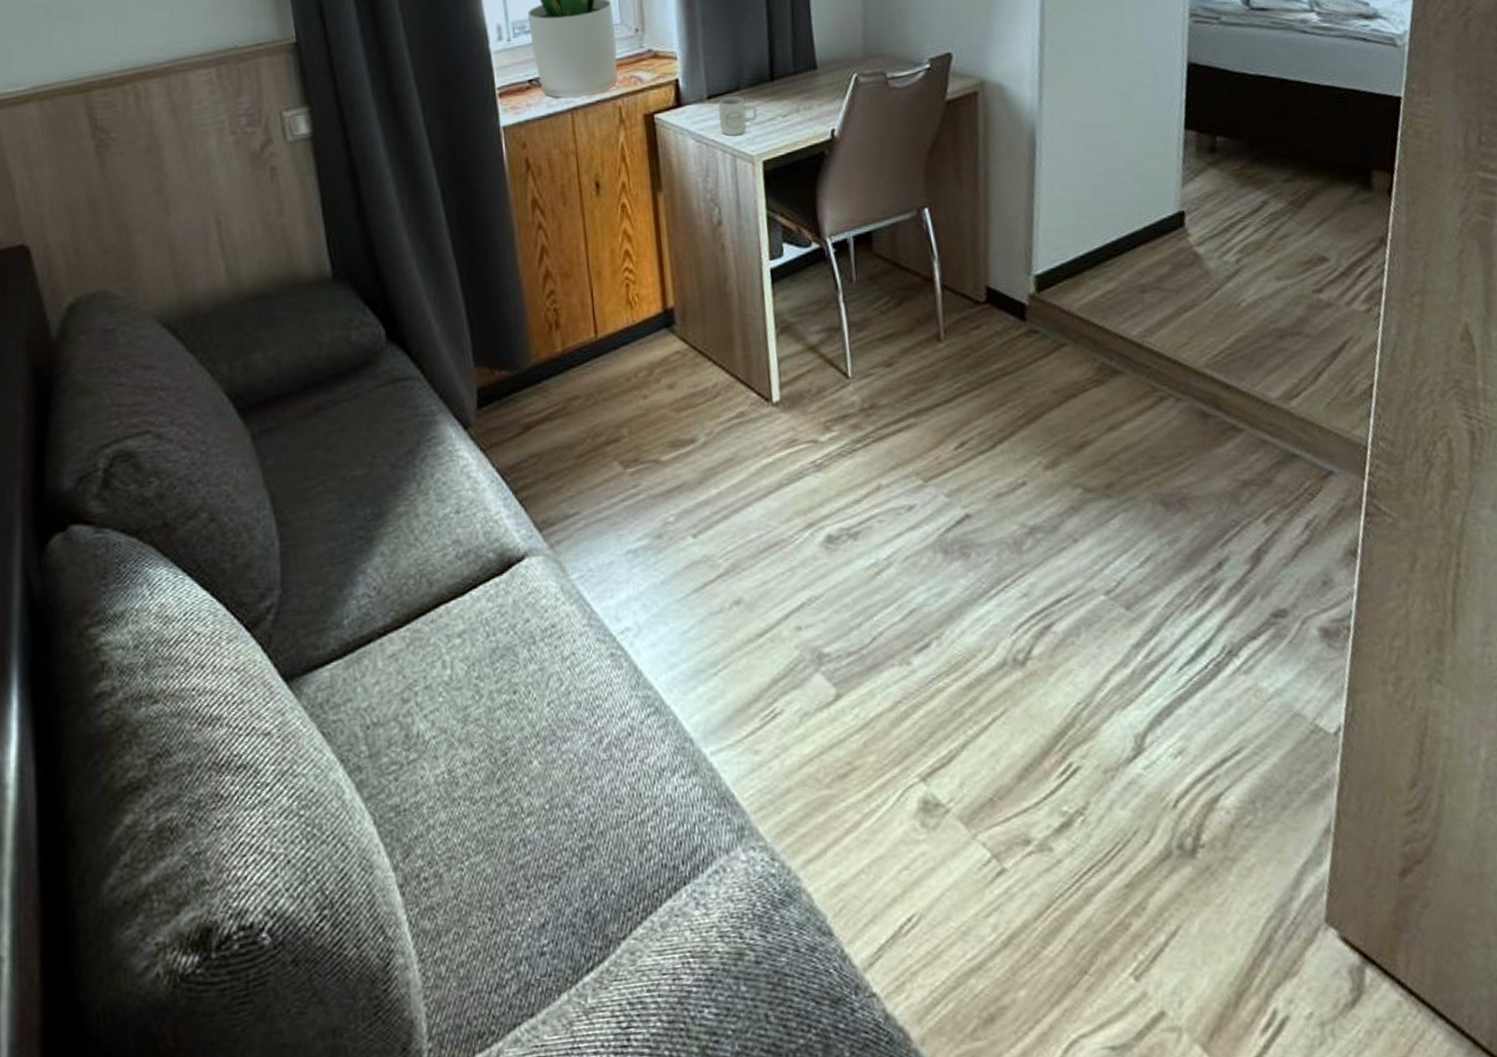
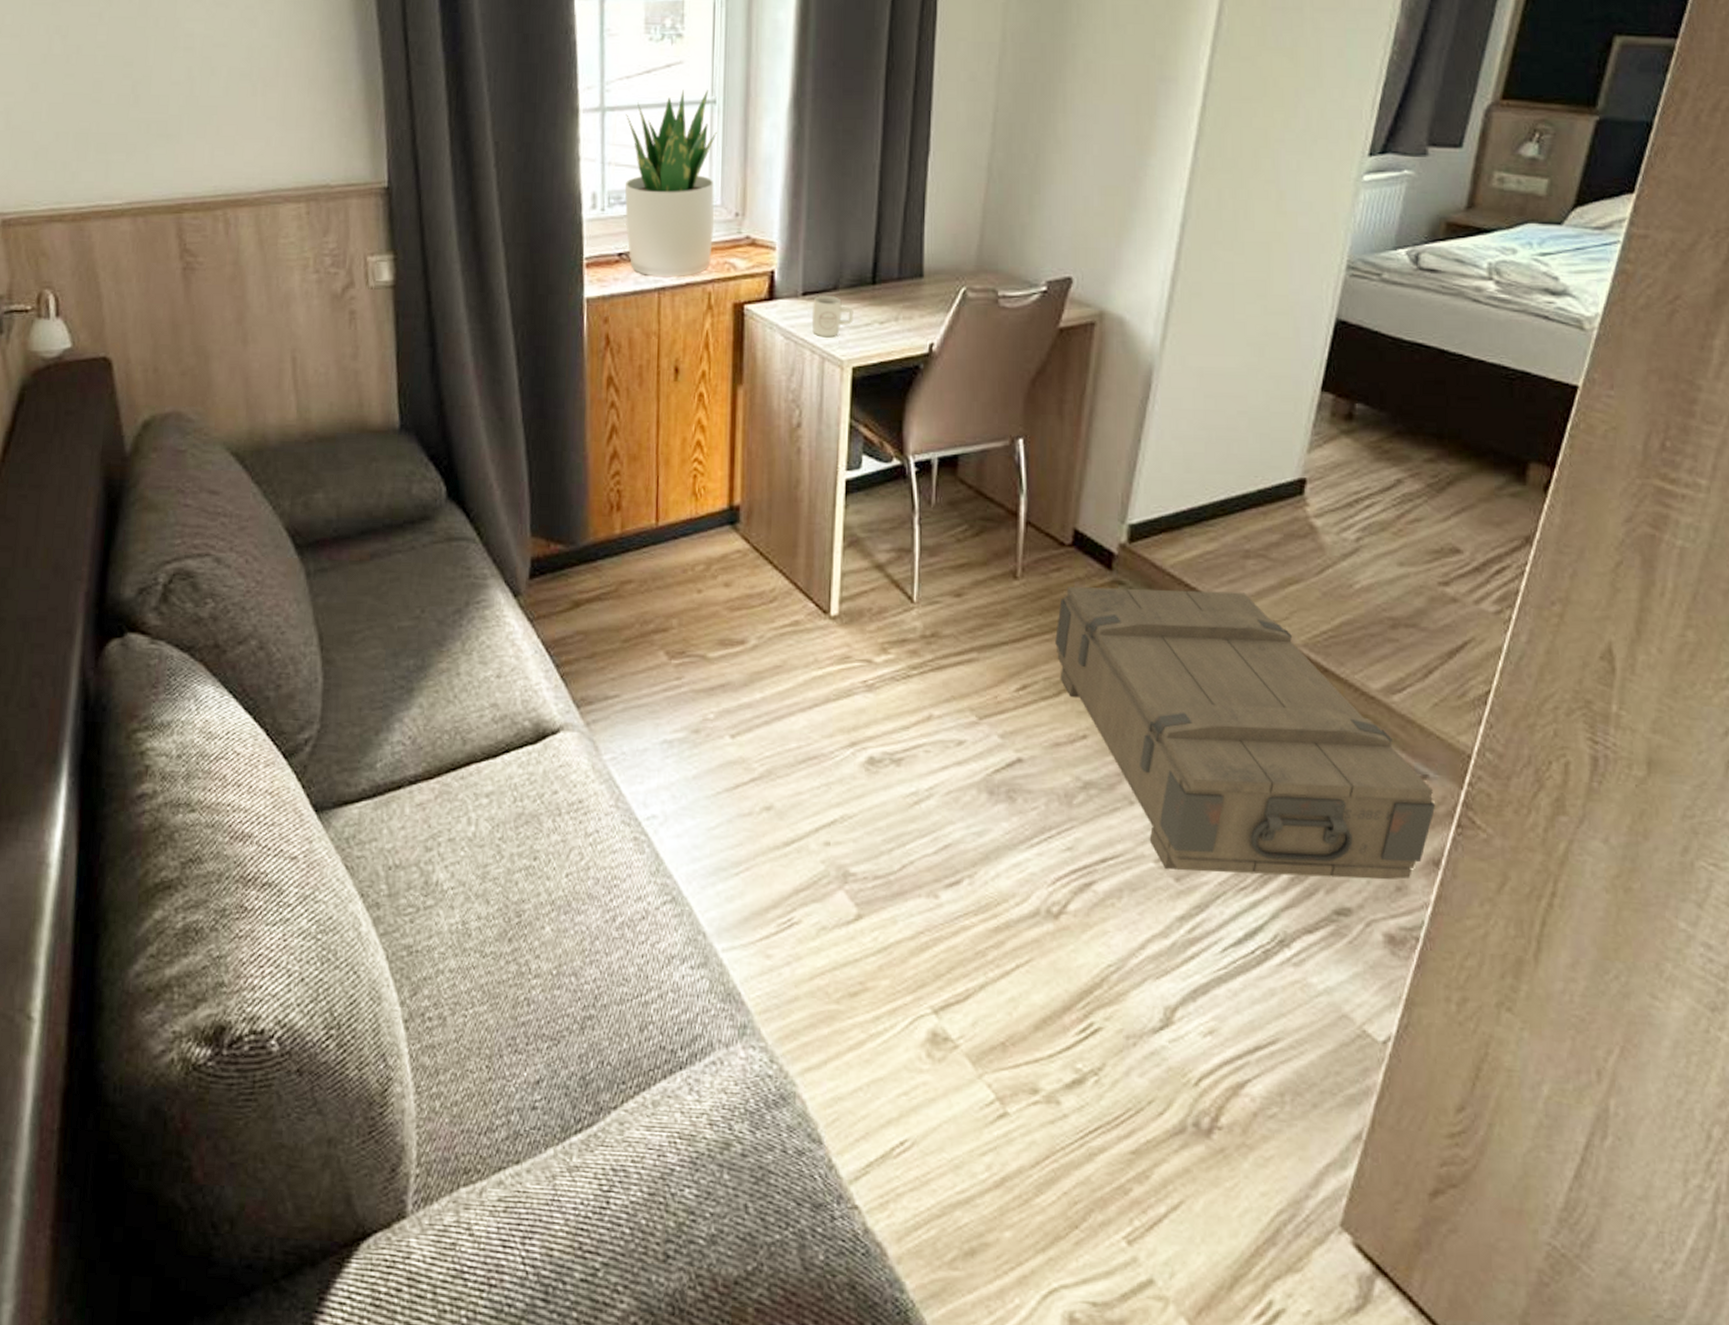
ammo crate: none [983,324,1344,599] -> present [1055,587,1436,880]

